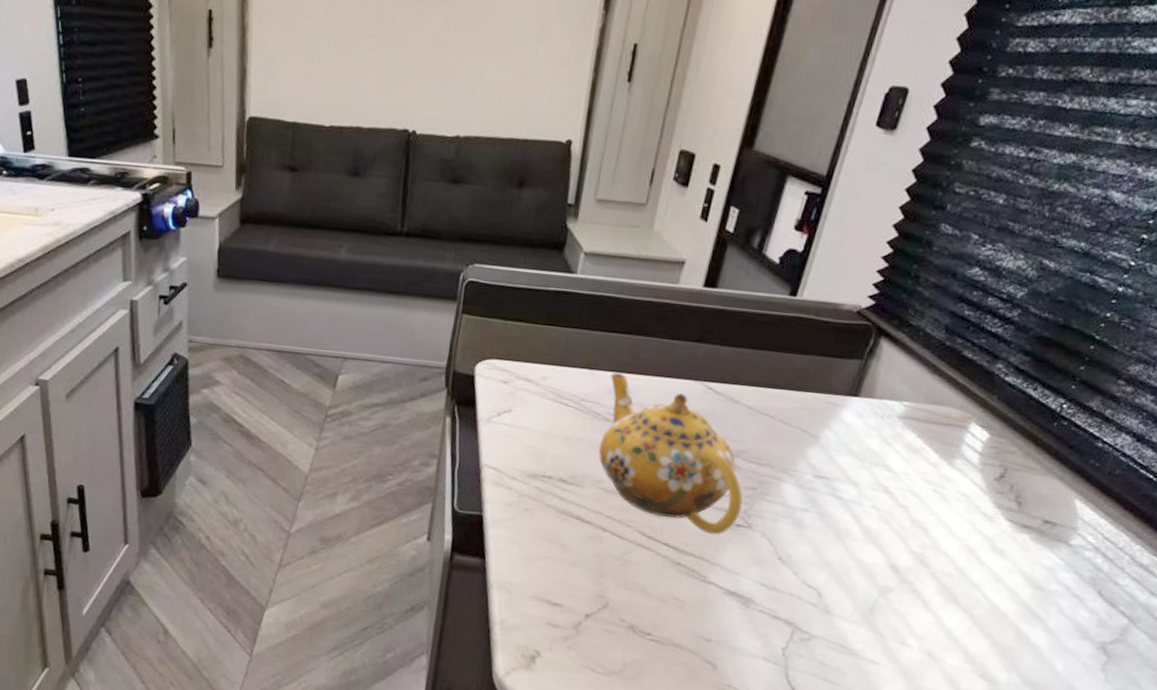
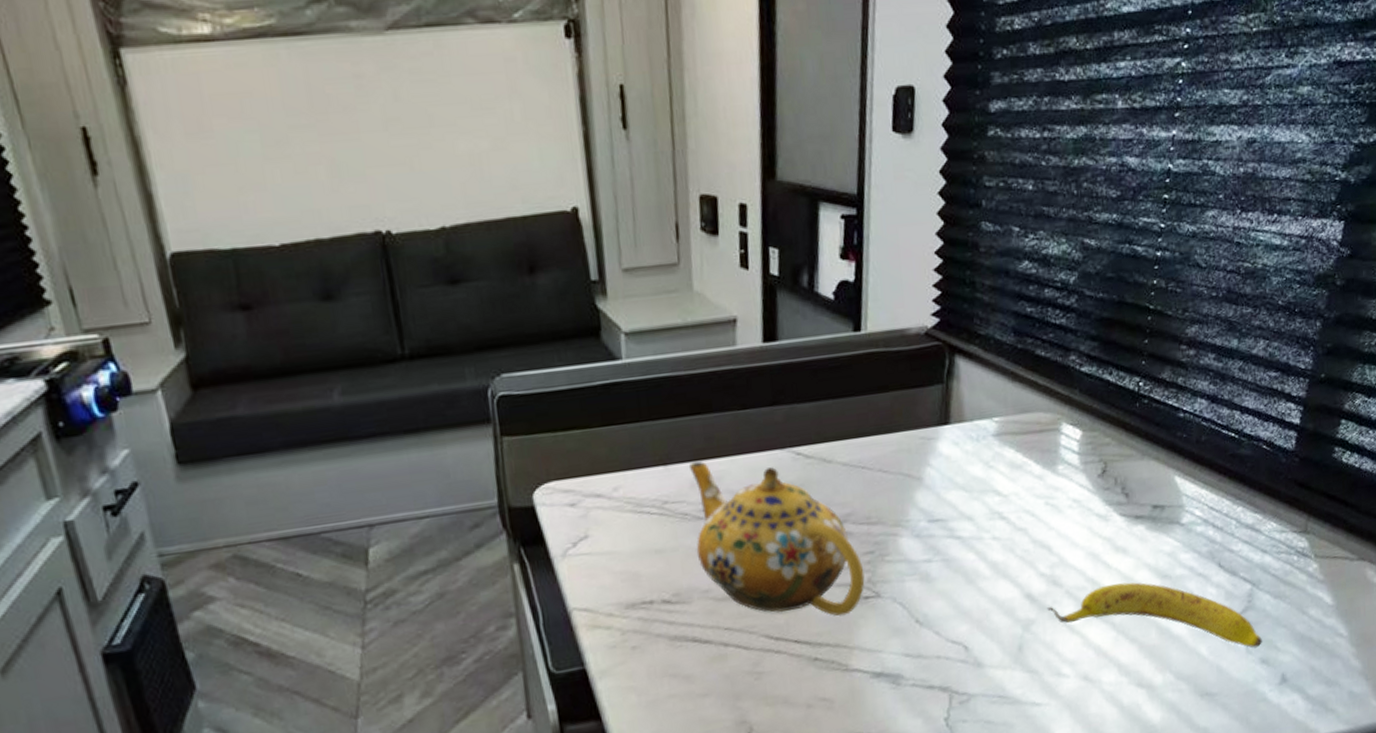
banana: none [908,578,1126,680] -> present [1047,582,1262,649]

